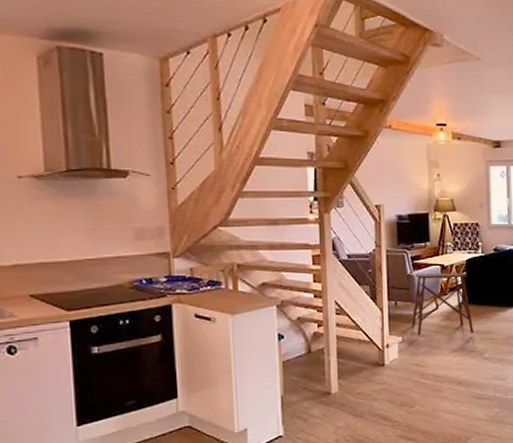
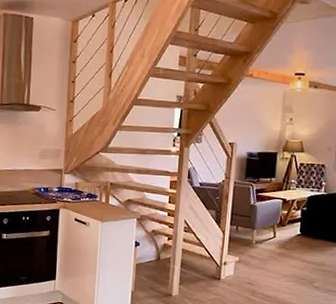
side table: present [411,273,474,336] -> none [249,205,308,263]

